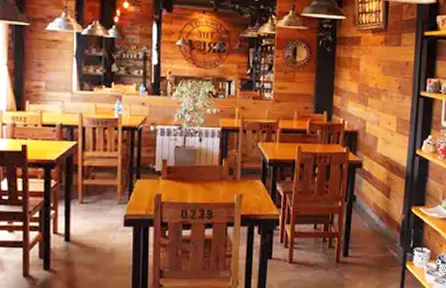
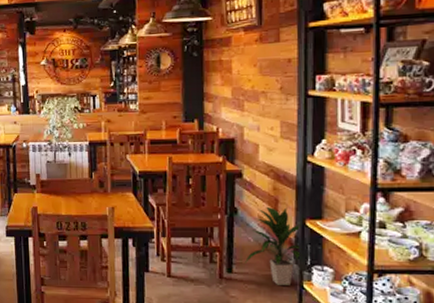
indoor plant: none [360,194,408,266] -> present [245,206,302,285]

